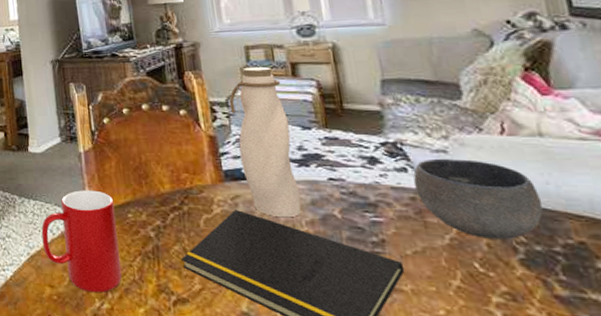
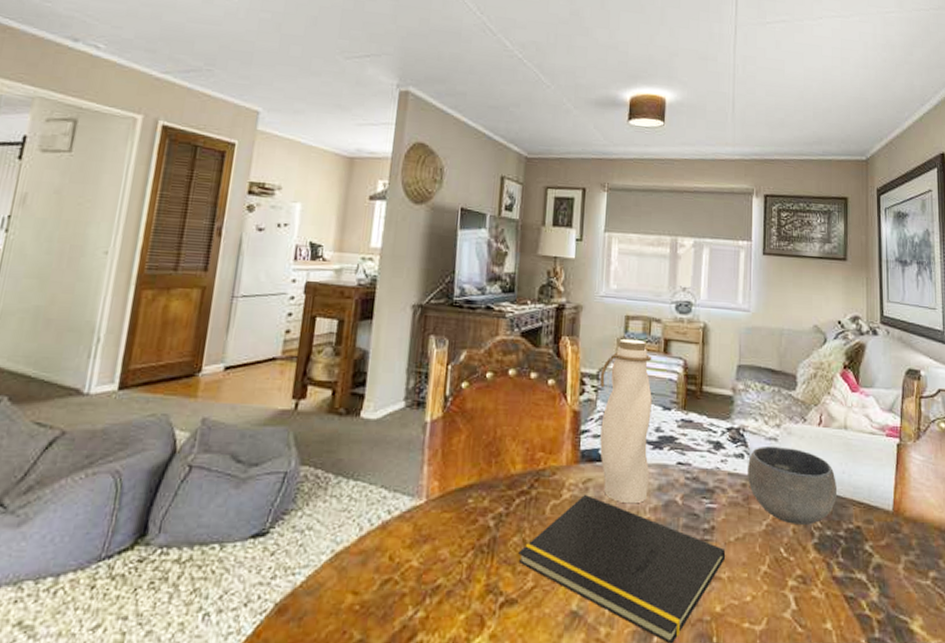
cup: present [41,190,122,293] -> none [354,469,455,599]

